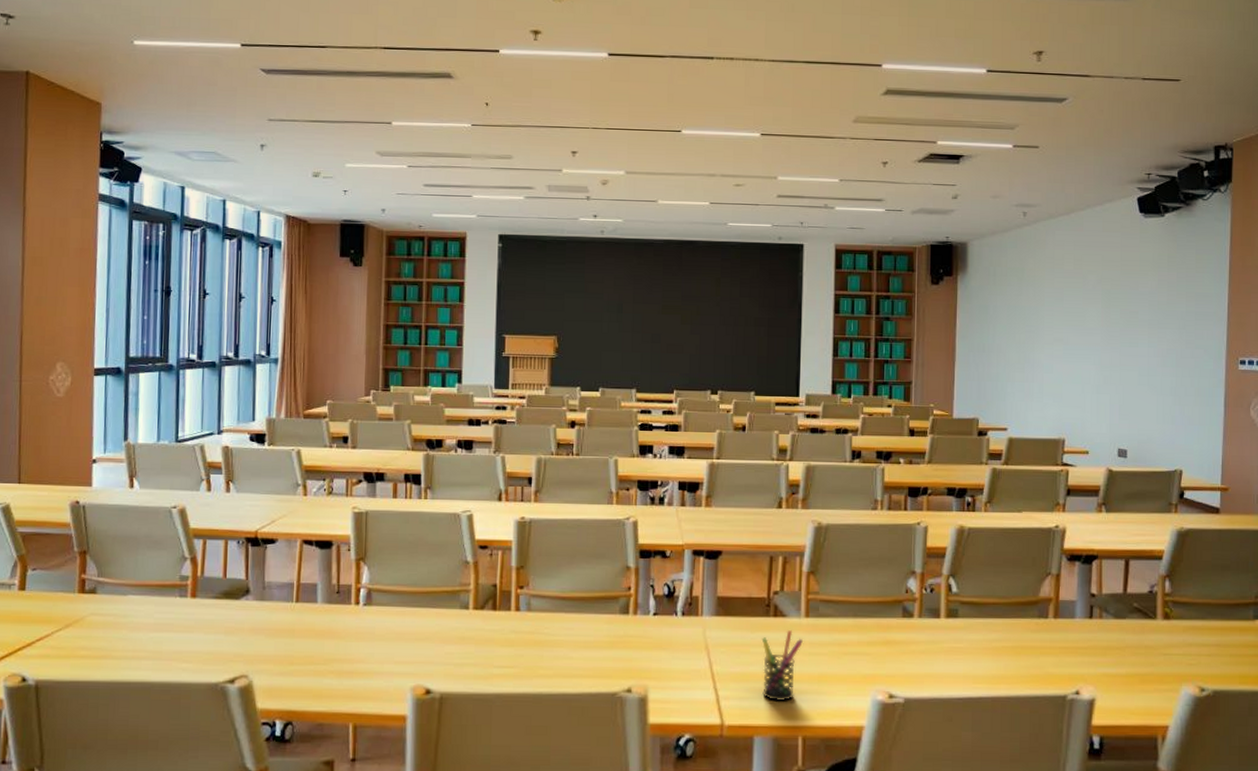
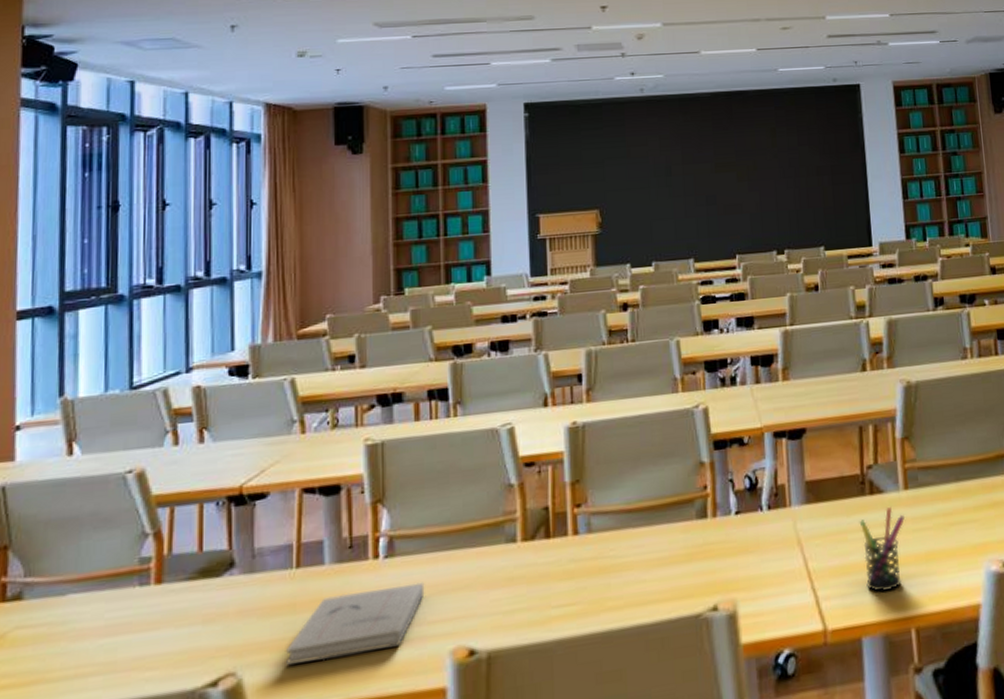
book: none [285,628,394,678] -> present [285,582,425,665]

